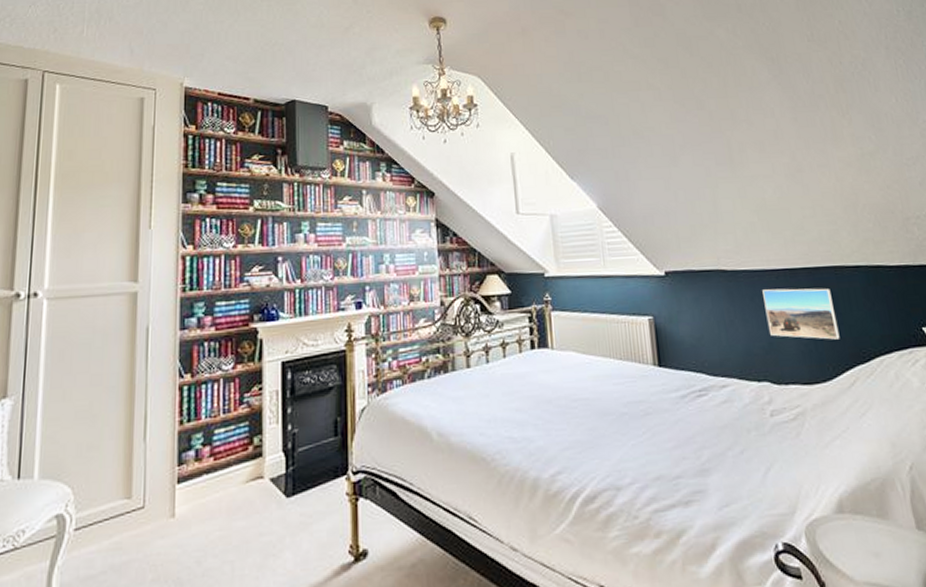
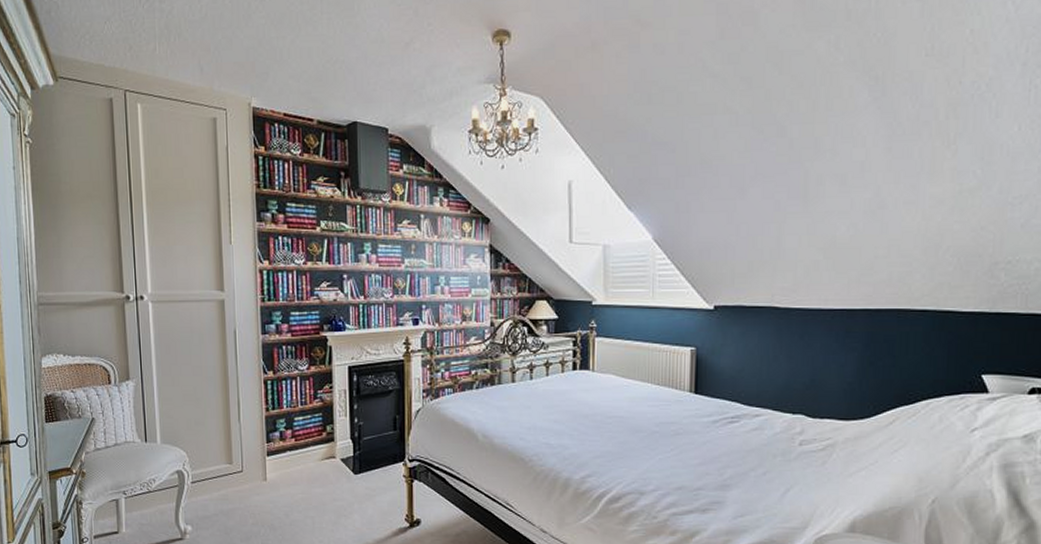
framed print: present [762,288,840,340] -> none [813,328,889,381]

